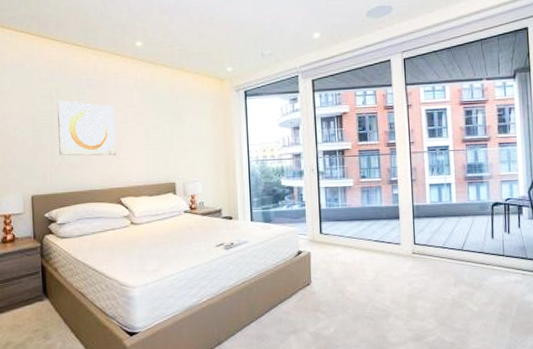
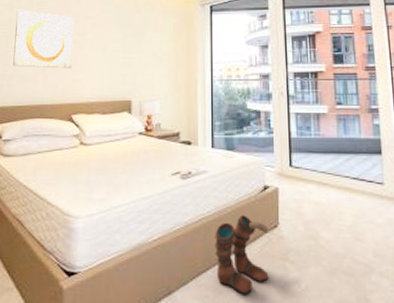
boots: none [256,277,304,340] -> present [215,215,269,294]

